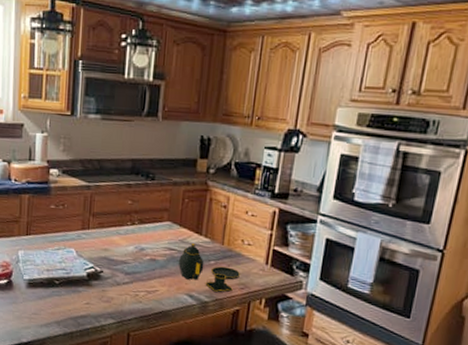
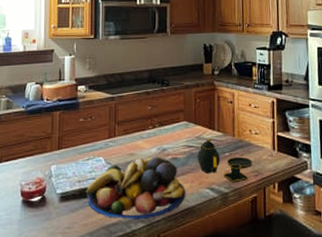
fruit bowl: none [55,253,162,316] -> present [86,157,186,219]

